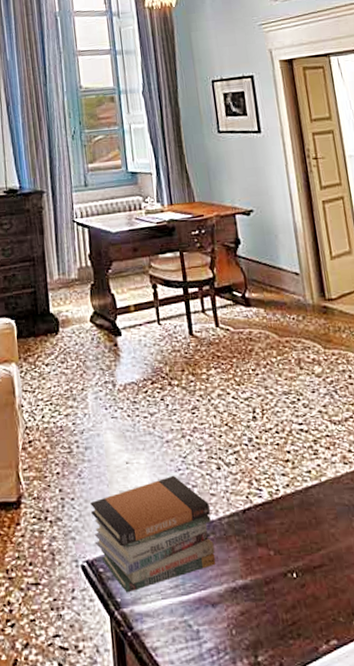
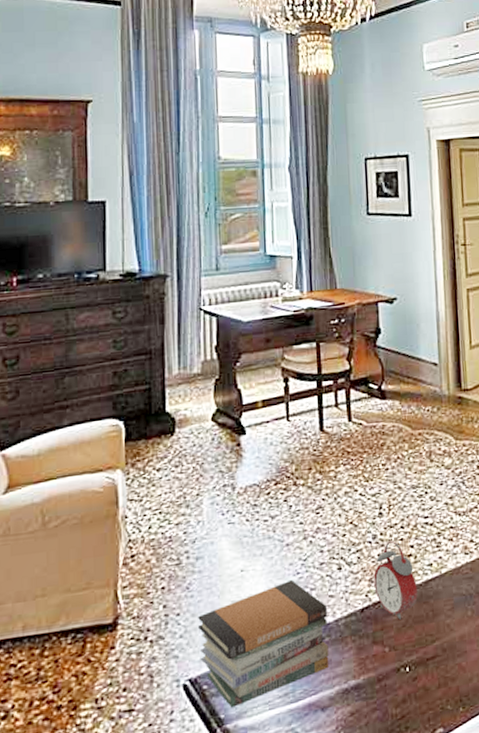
alarm clock: none [252,444,299,524] -> present [374,540,418,620]

